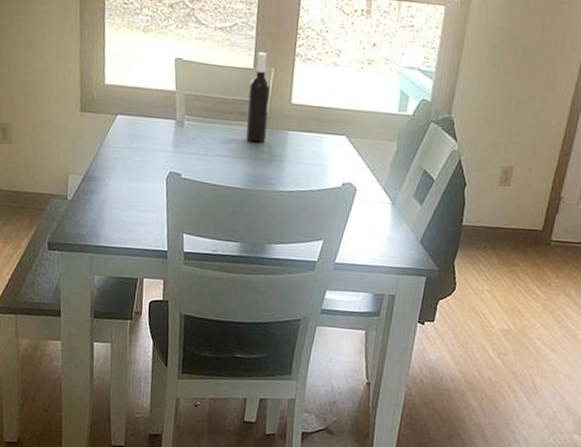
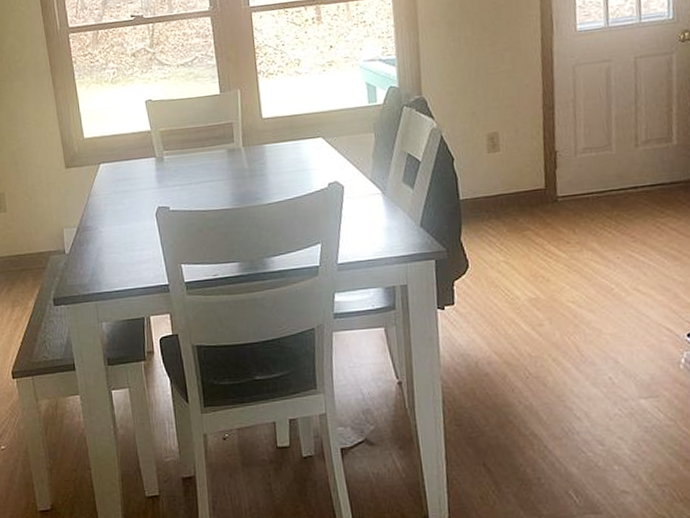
wine bottle: present [246,52,270,143] -> none [219,77,245,163]

